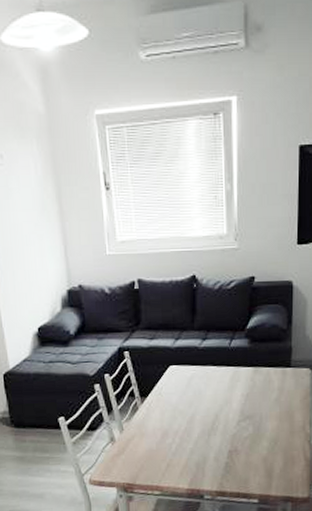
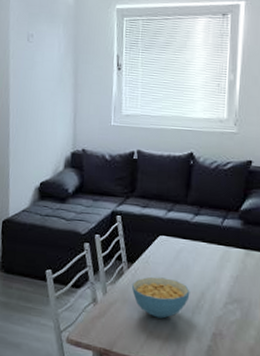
cereal bowl: none [147,406,205,446] -> present [131,276,190,319]

